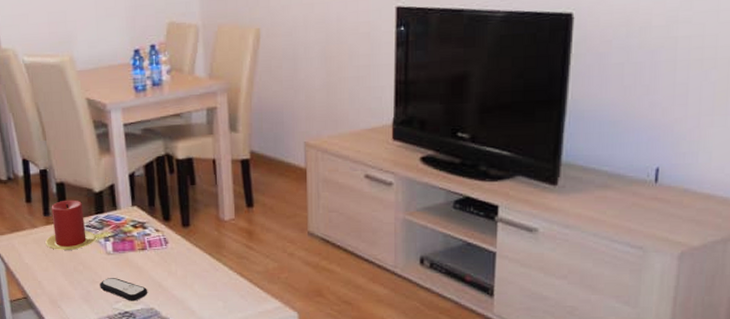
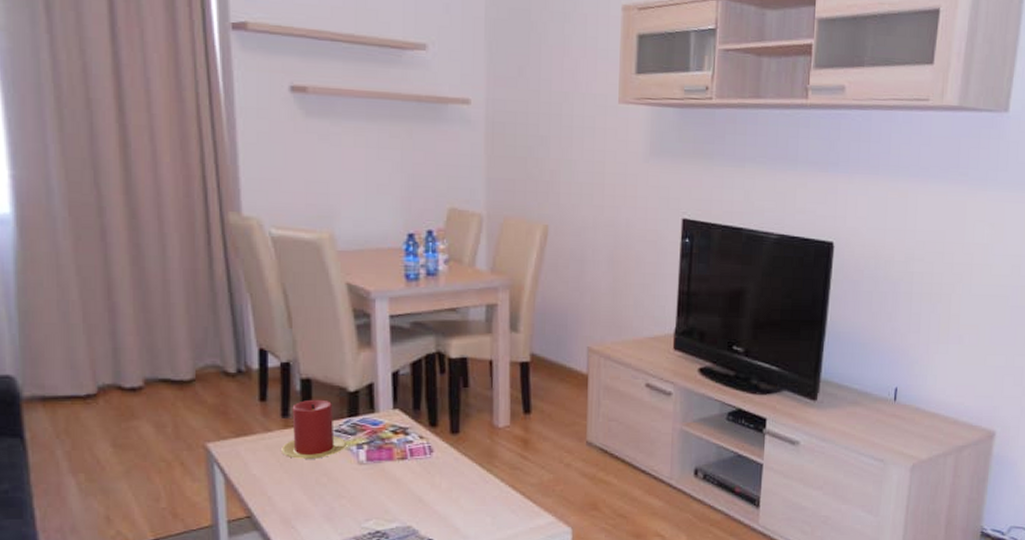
remote control: present [100,278,148,301] -> none [347,492,406,519]

